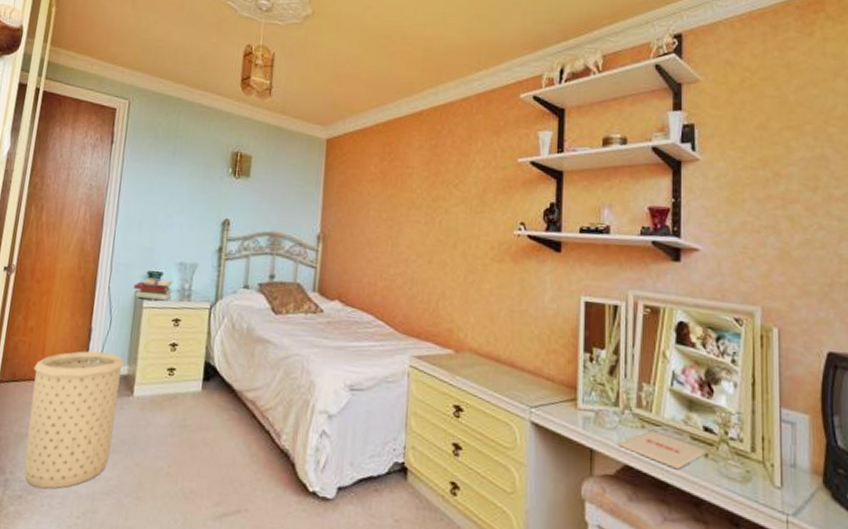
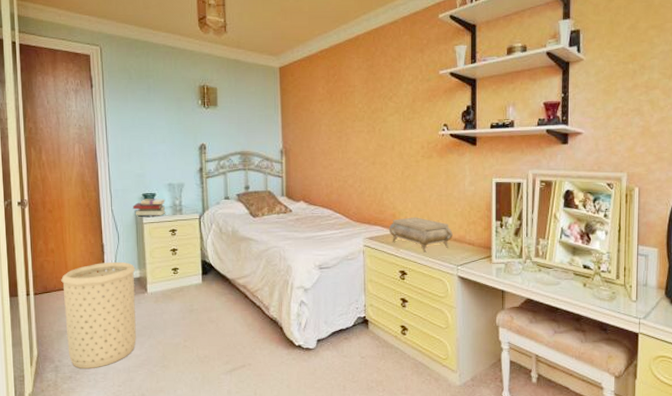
jewelry box: none [443,335,526,383] -> present [388,217,453,252]
magazine: present [617,430,711,470] -> none [521,272,588,297]

